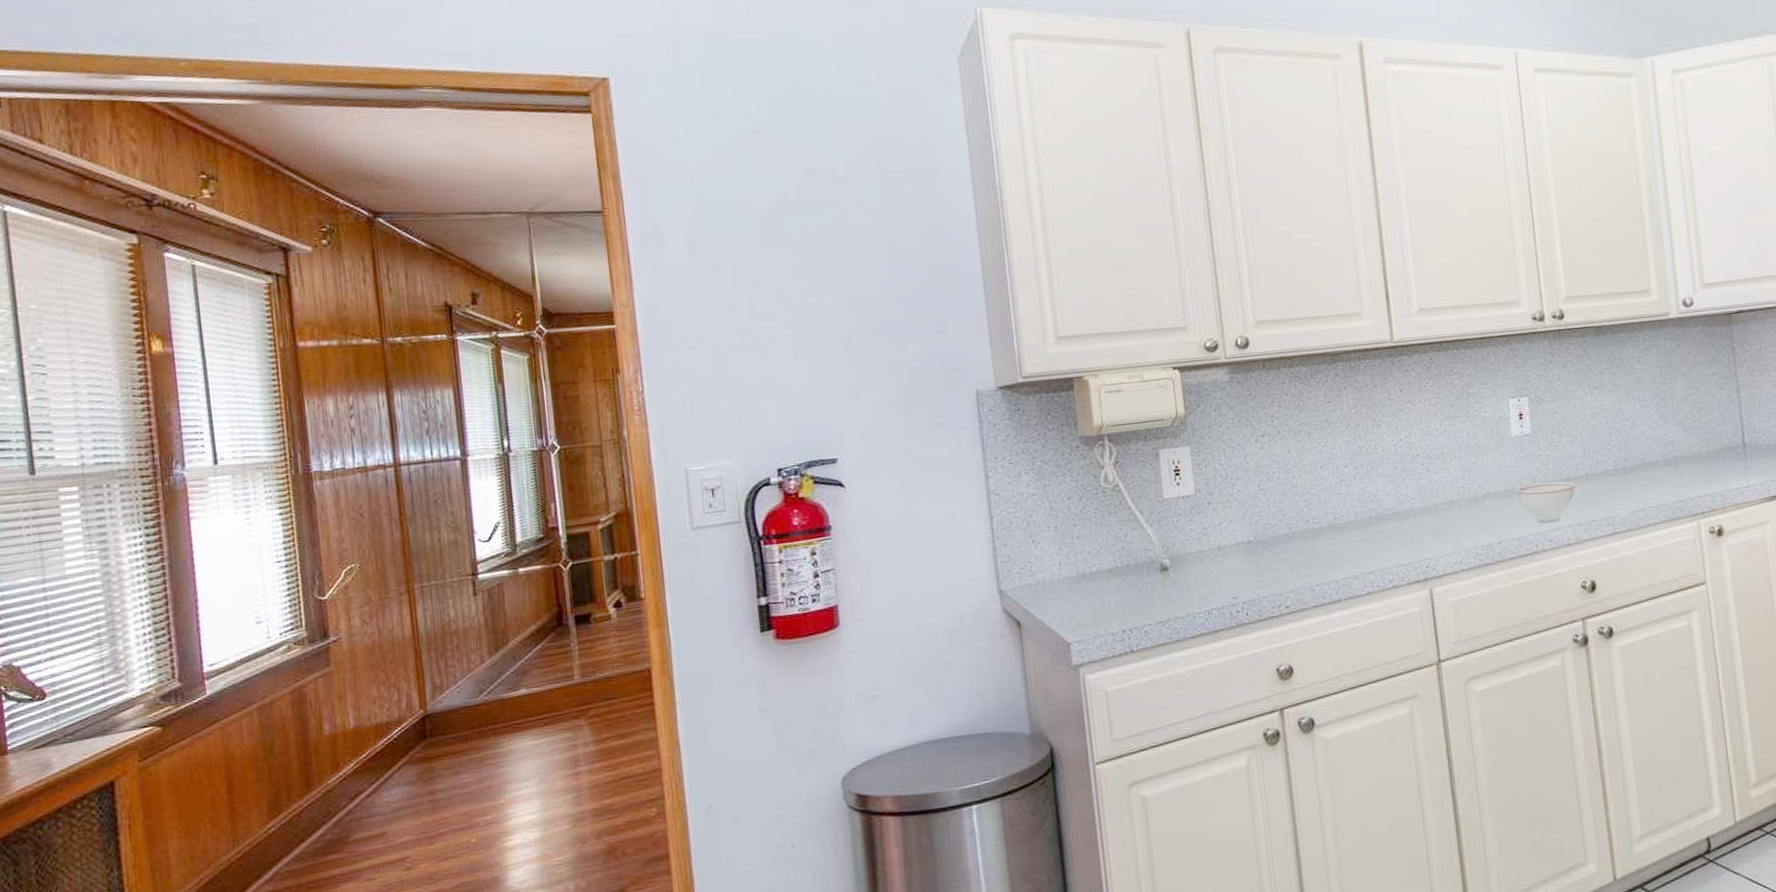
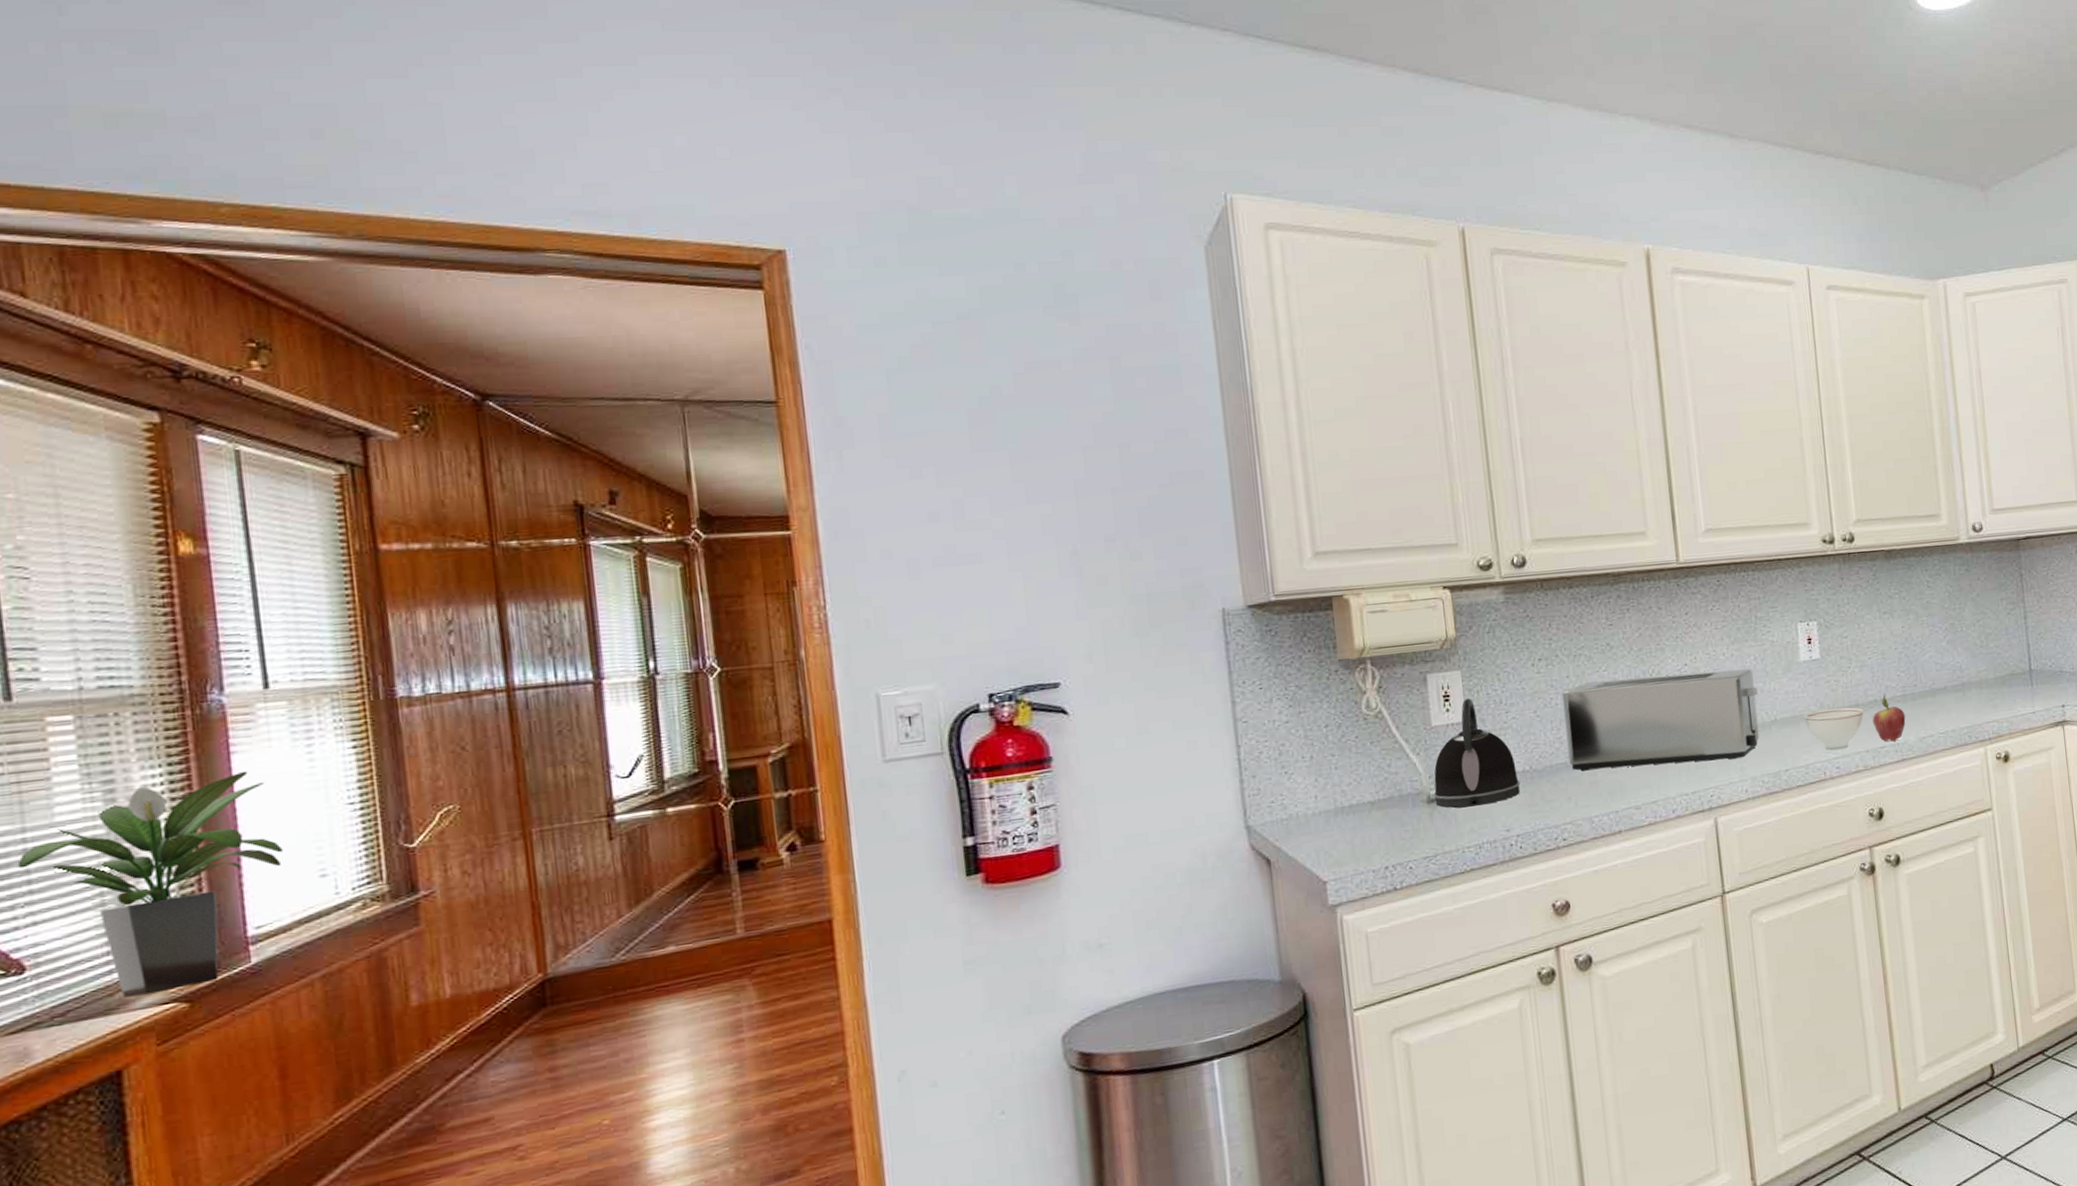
potted plant: none [40,533,229,721] -> present [17,771,283,998]
kettle: none [1166,473,1246,576] -> present [1433,698,1521,808]
toaster: none [1284,444,1473,542] -> present [1562,669,1760,771]
fruit: none [1584,468,1618,515] -> present [1872,693,1906,742]

